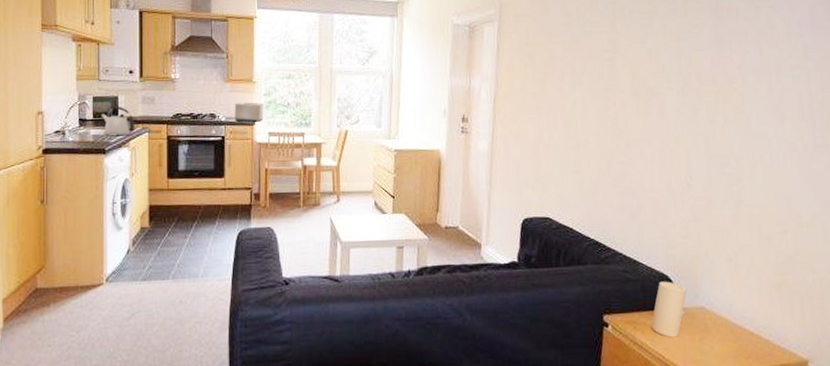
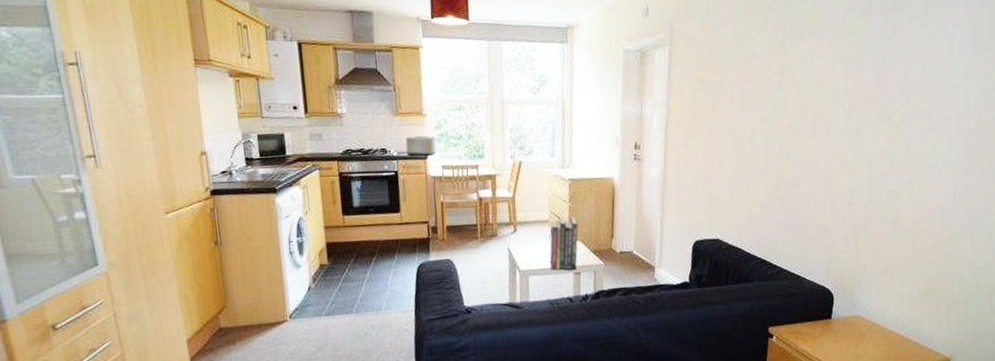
kettle: present [101,106,134,137] -> none [267,143,304,175]
books: none [372,187,403,244] -> present [549,216,578,271]
candle: present [651,281,687,338] -> none [812,293,845,345]

